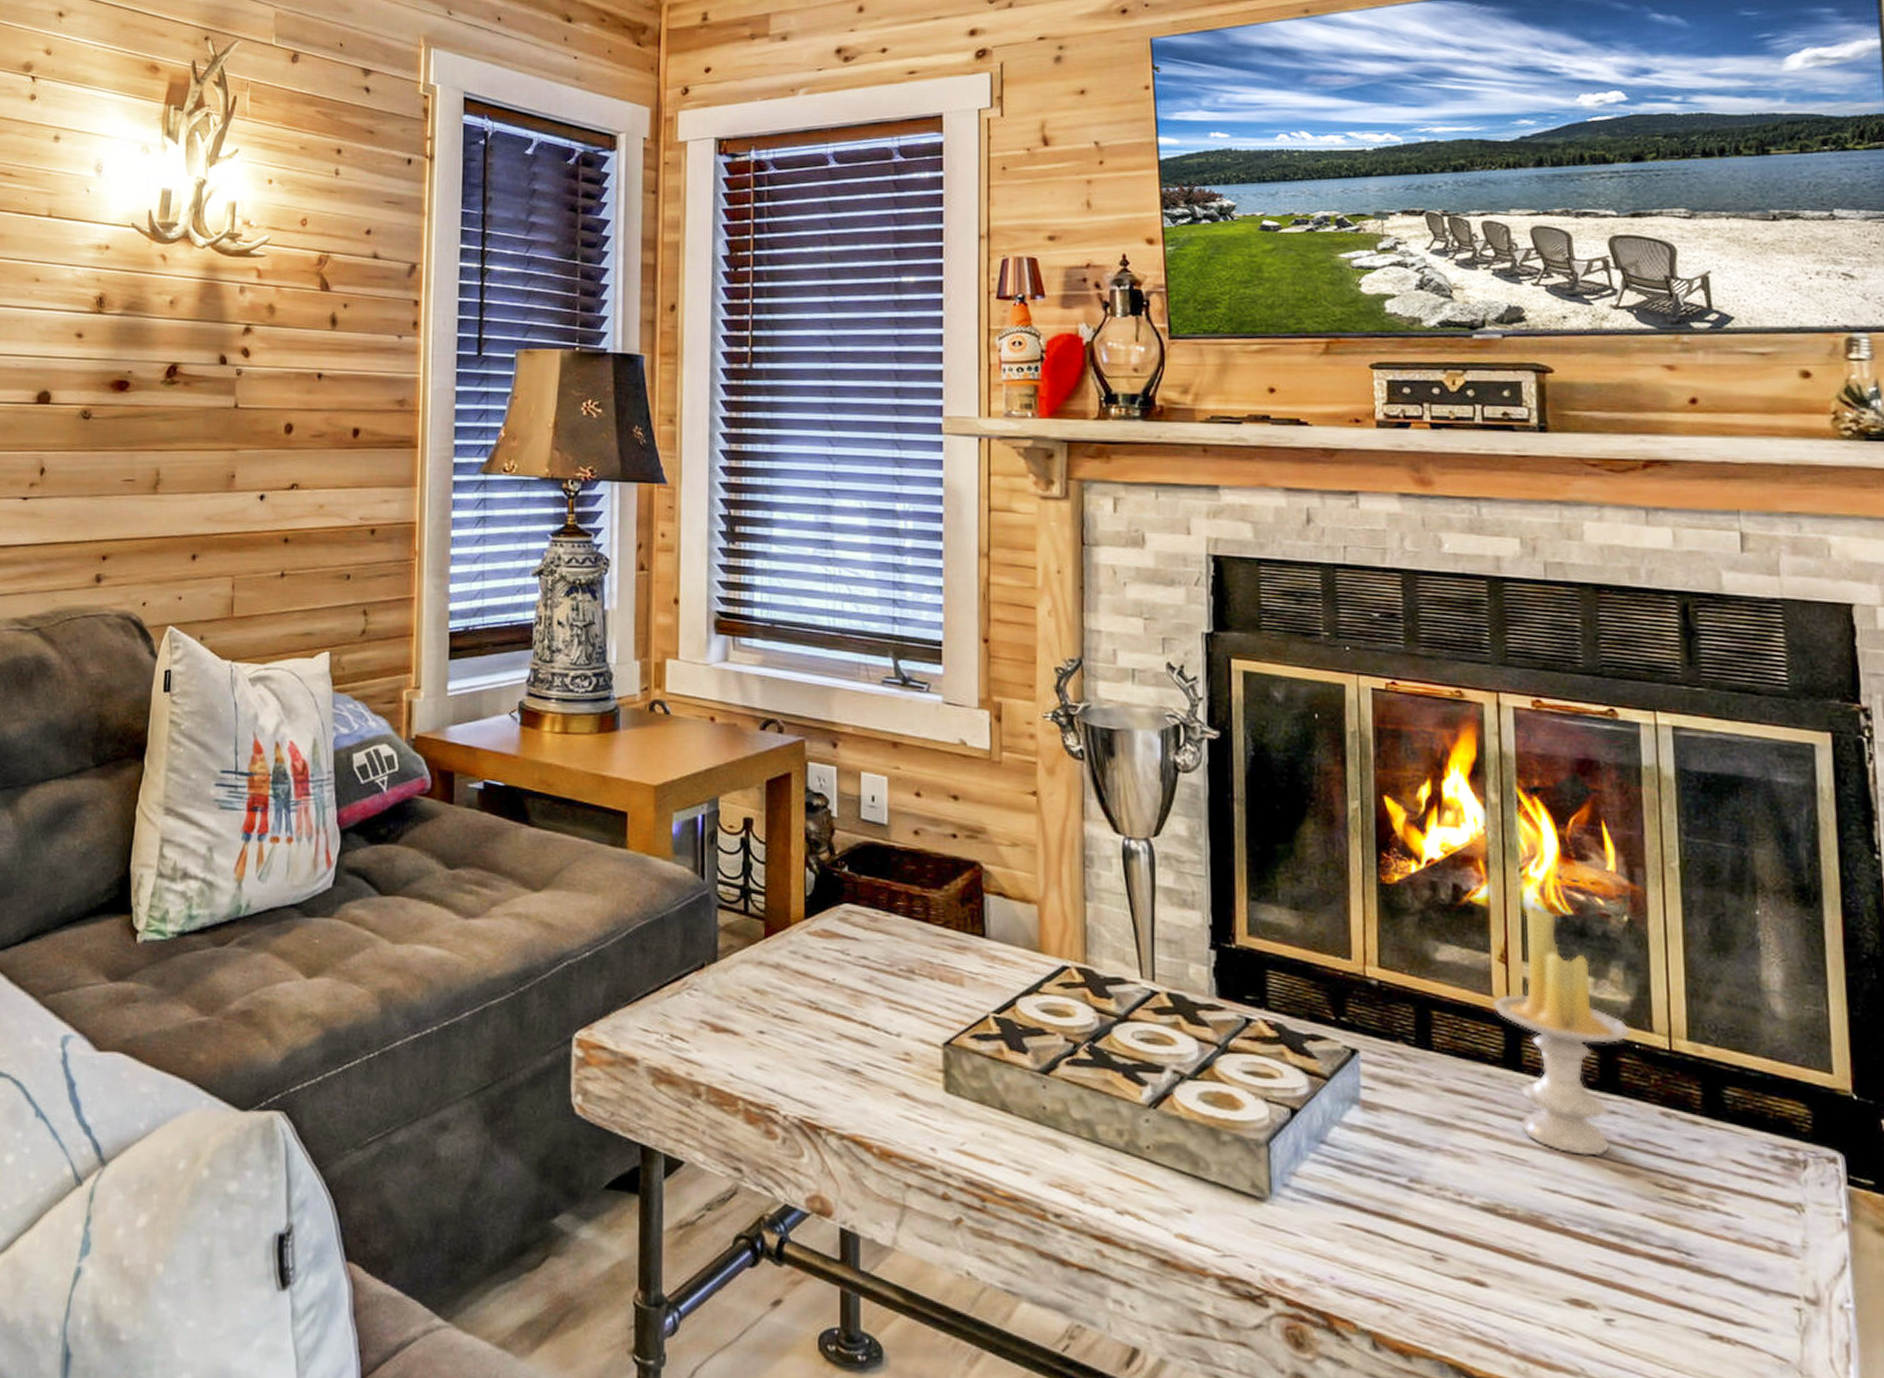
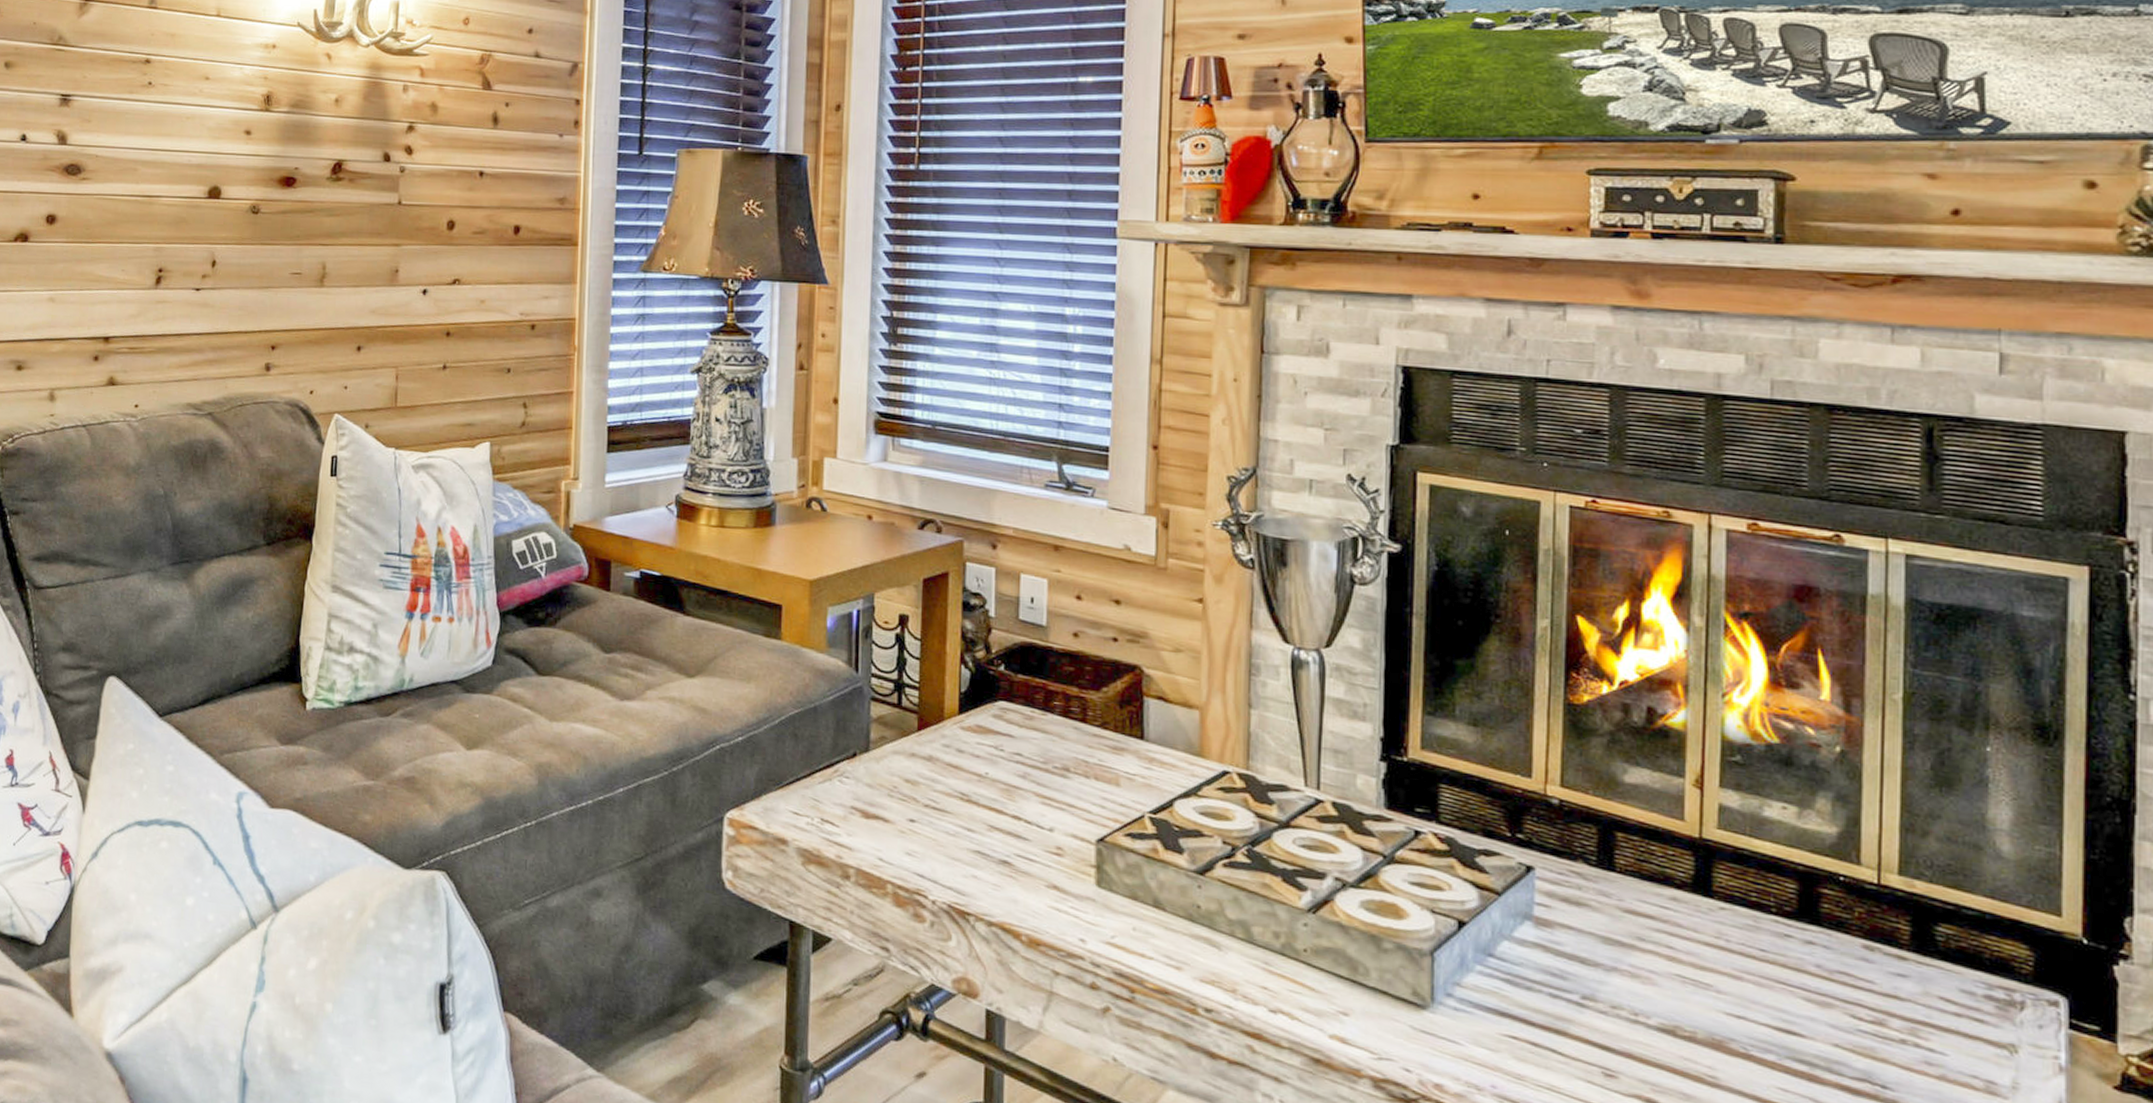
candle: present [1493,905,1632,1156] -> none [1684,731,1837,985]

